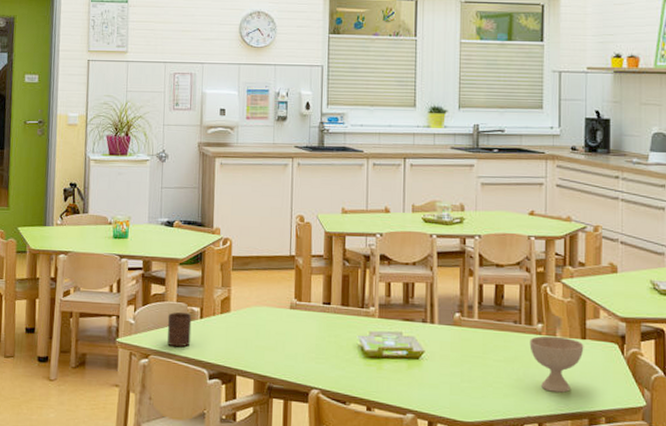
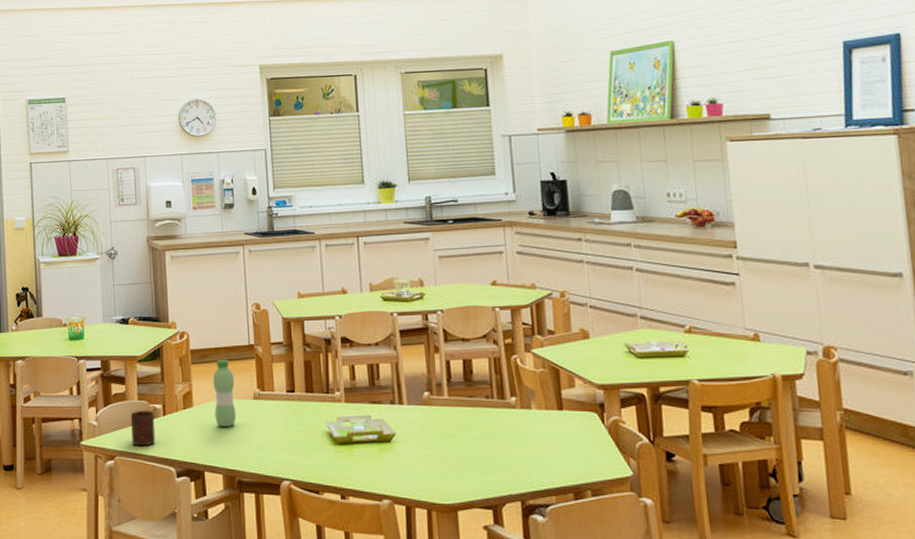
water bottle: none [251,267,273,335] -> present [213,359,237,428]
bowl: present [529,335,584,393] -> none [504,409,562,467]

